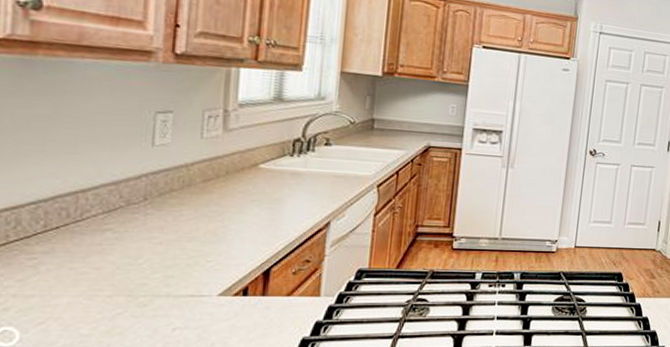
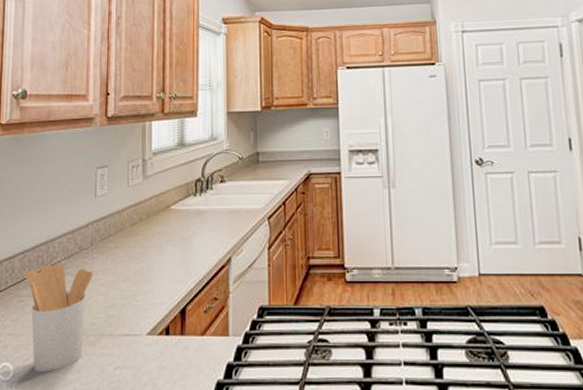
utensil holder: none [40,217,145,335] -> present [26,263,93,372]

